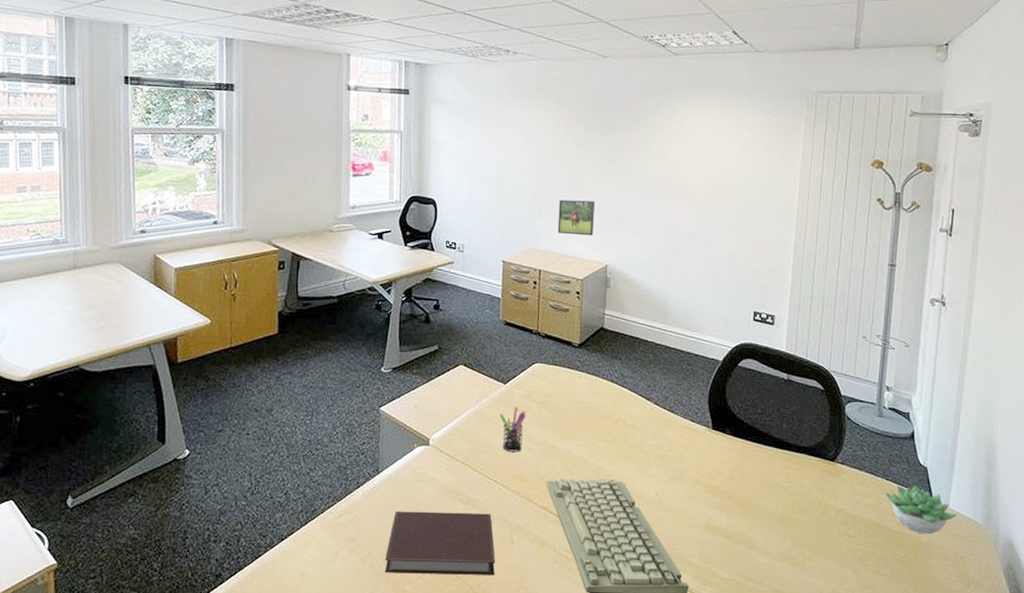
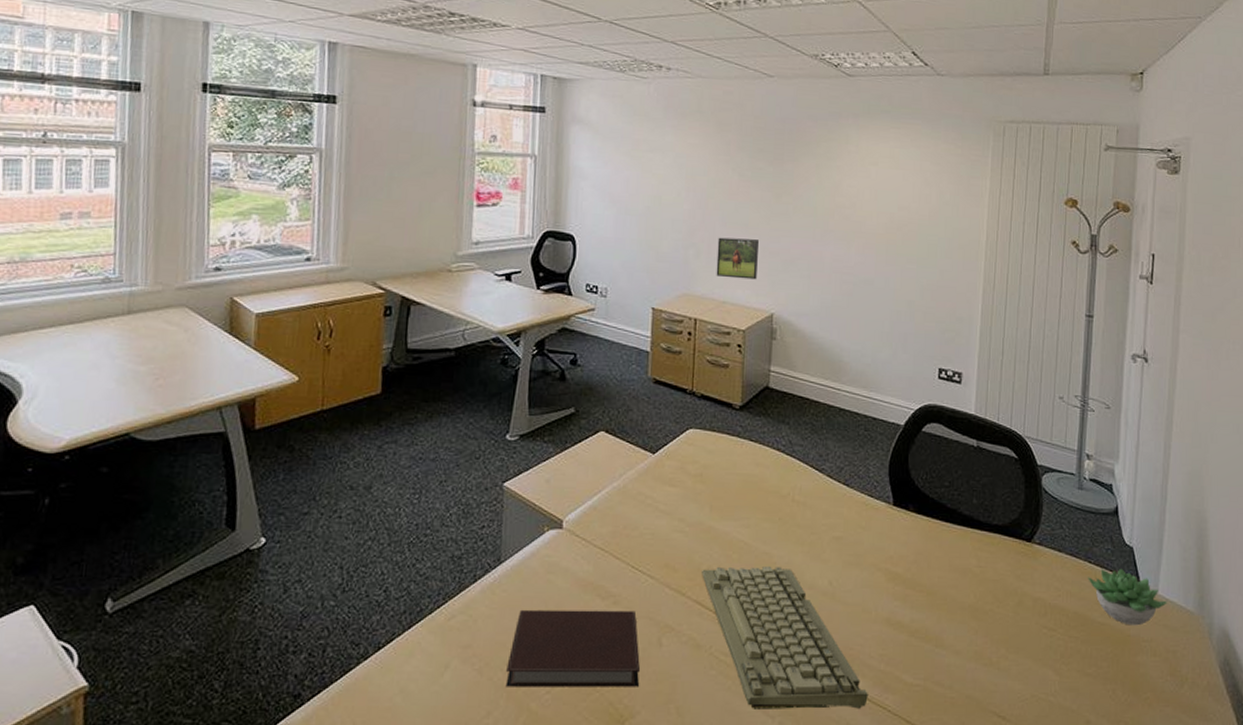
pen holder: present [499,406,526,452] -> none [647,480,678,536]

